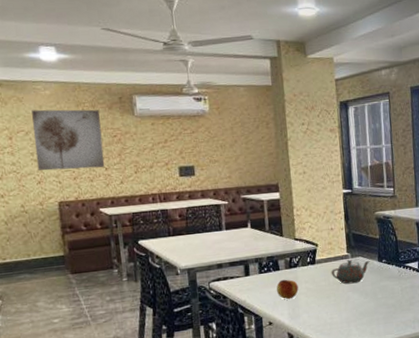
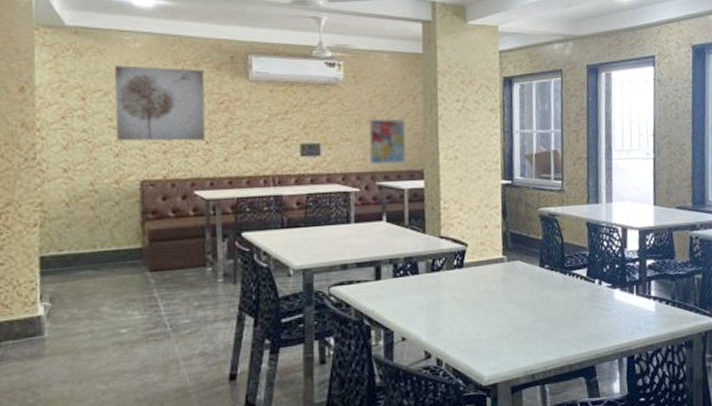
wall art: none [231,142,264,181] -> present [368,118,407,165]
fruit: present [276,279,299,300] -> none [413,285,441,311]
teapot: present [331,260,370,284] -> none [481,264,530,293]

